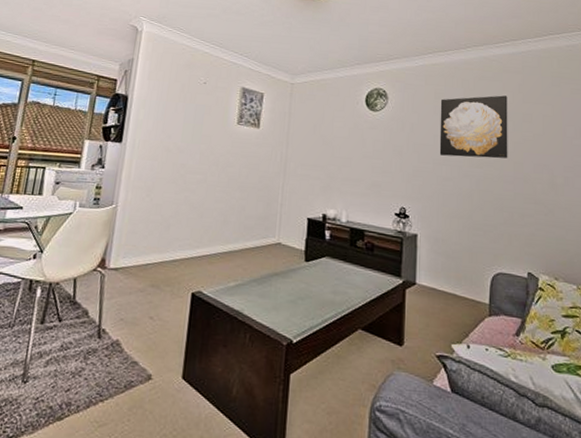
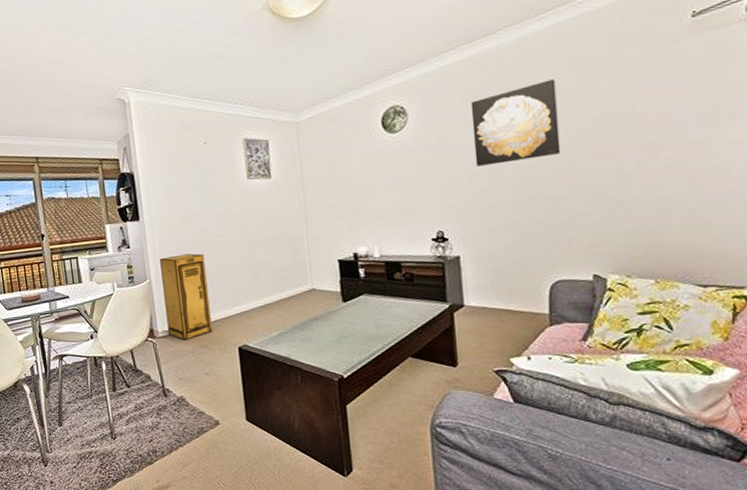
storage cabinet: none [121,184,179,277] -> present [160,253,212,340]

